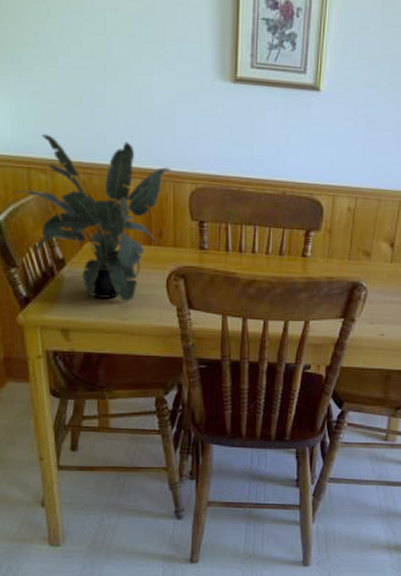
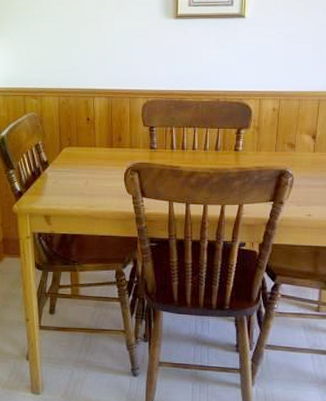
potted plant: present [12,134,171,302] -> none [12,70,128,193]

